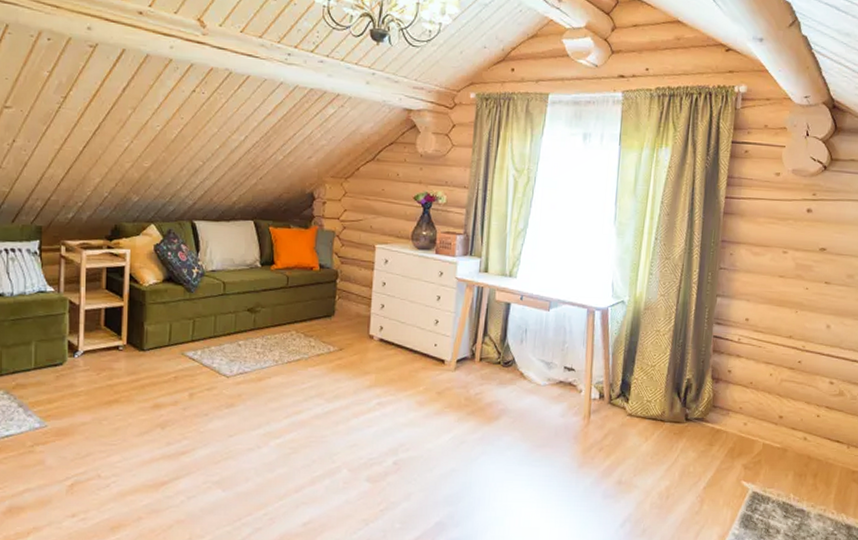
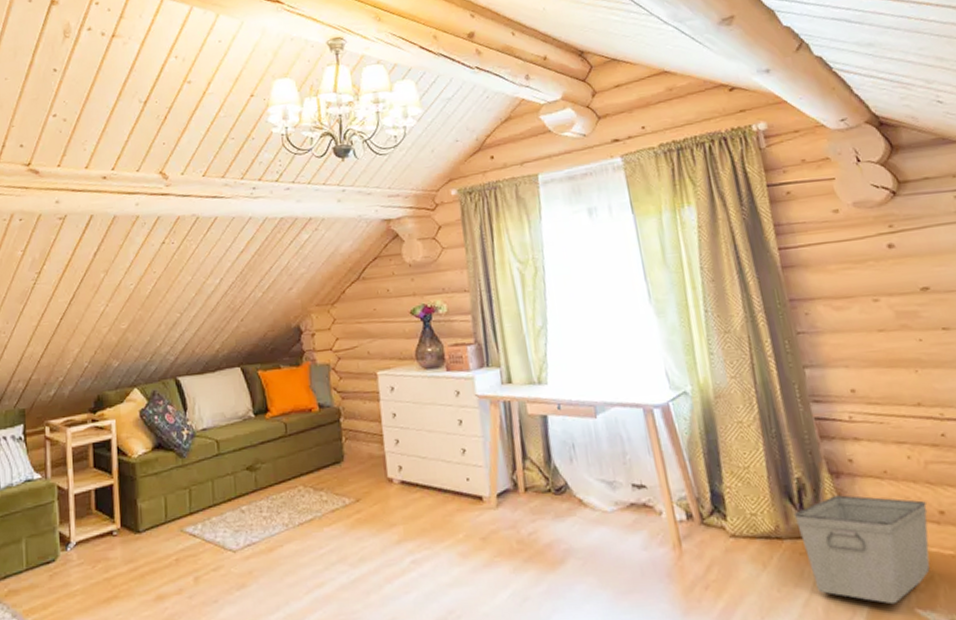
storage bin: none [677,395,772,476] -> present [793,495,930,605]

